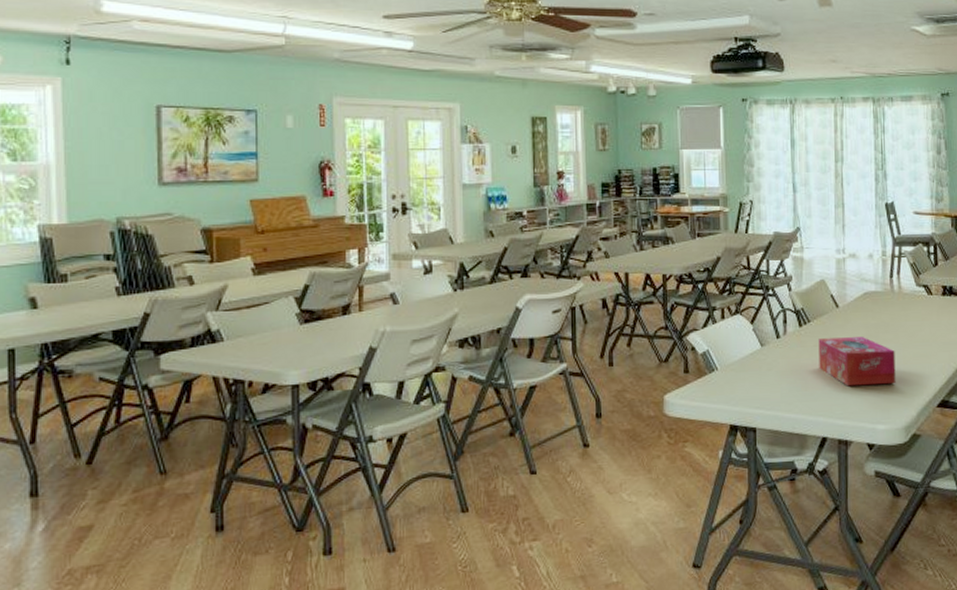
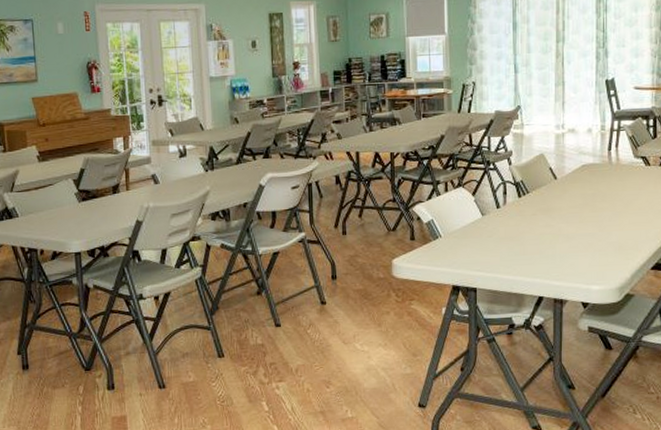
tissue box: present [818,337,896,387] -> none [537,206,611,251]

